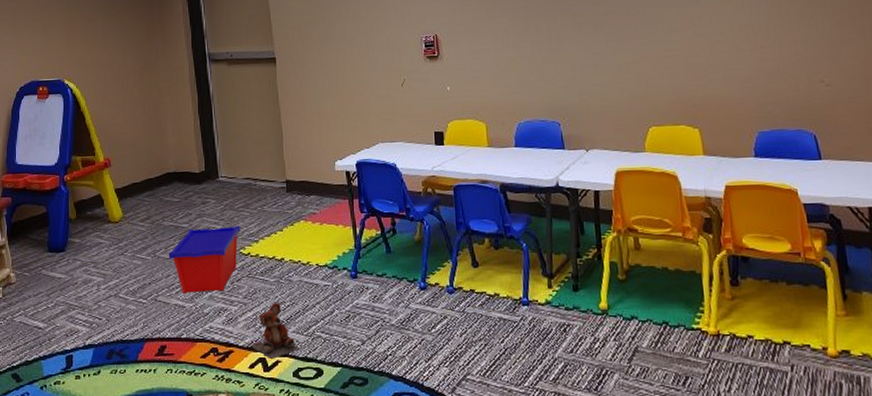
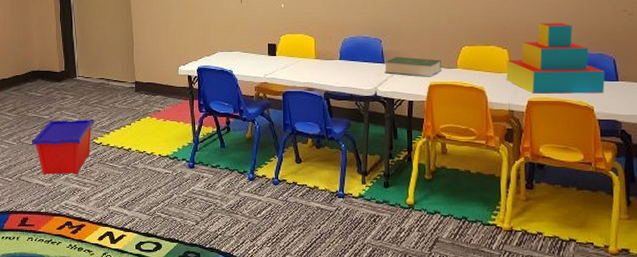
stuffed animal: present [251,302,299,359] -> none [100,185,142,233]
book: none [565,141,628,163] -> present [384,56,441,77]
toy blocks: none [698,97,808,177] -> present [506,22,605,94]

